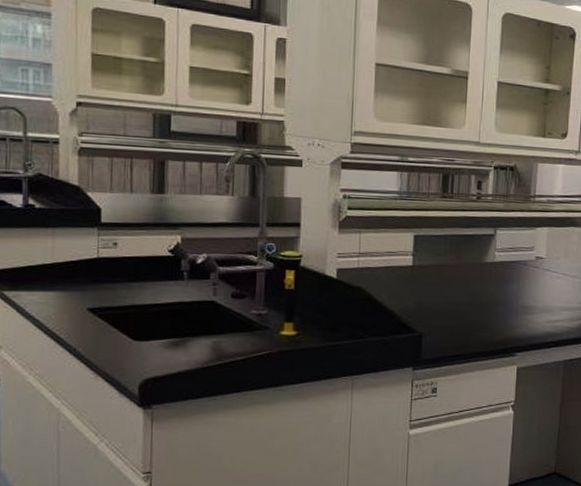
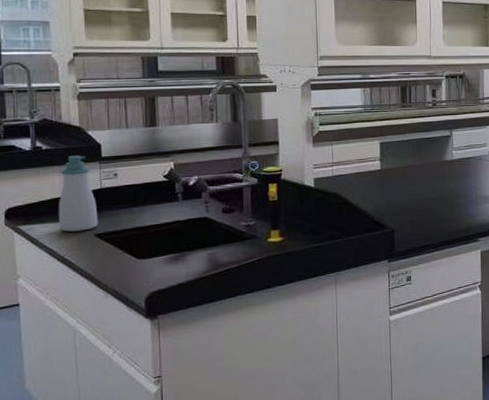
soap bottle: none [48,217,93,304] -> present [58,155,98,232]

